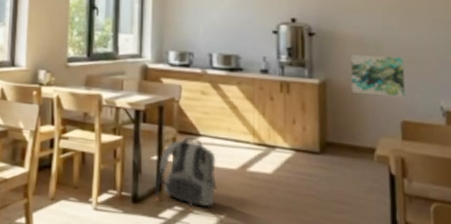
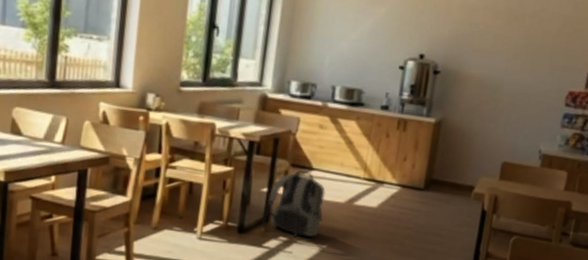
wall art: present [350,54,405,98] -> none [464,95,517,140]

